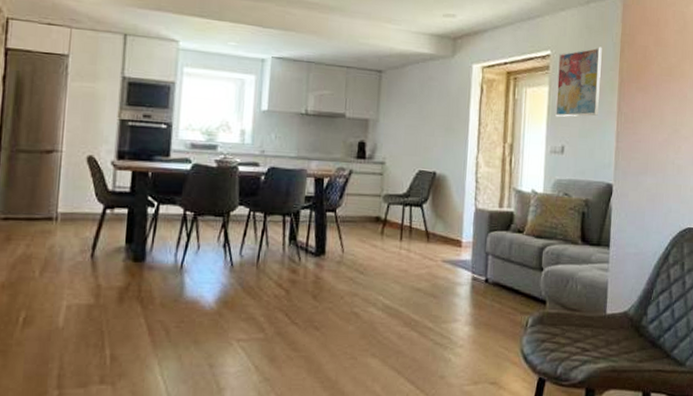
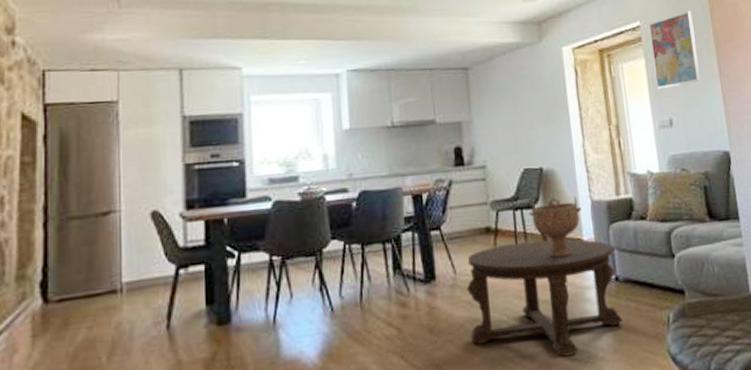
coffee table: none [348,234,487,339] -> present [466,239,624,357]
decorative bowl: none [417,200,465,254] -> present [528,196,581,258]

